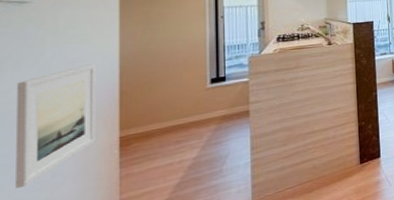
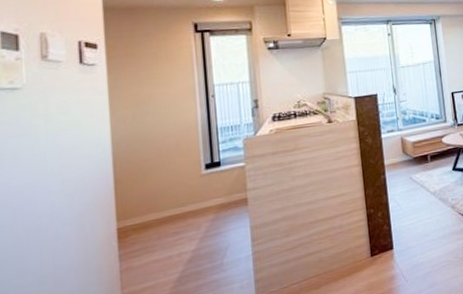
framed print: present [15,64,96,189] -> none [14,151,94,283]

